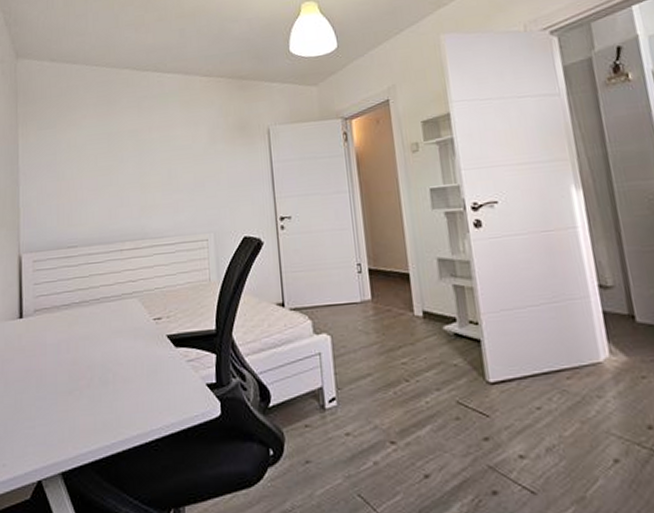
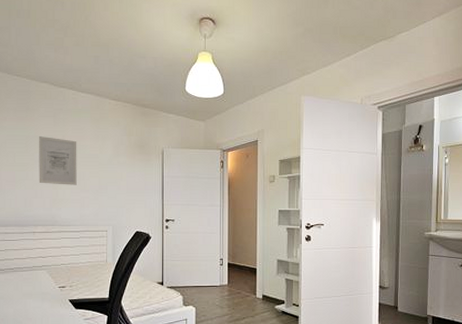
wall art: none [123,131,168,189] -> present [38,136,77,185]

